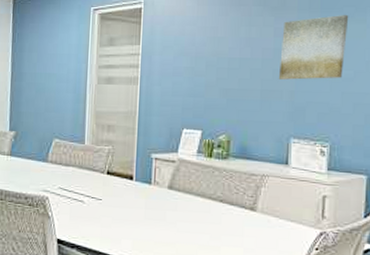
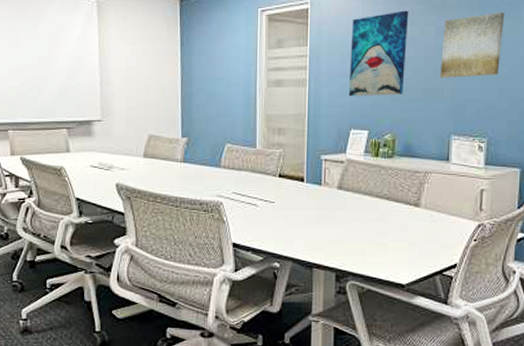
wall art: none [181,11,246,96] -> present [348,10,409,97]

